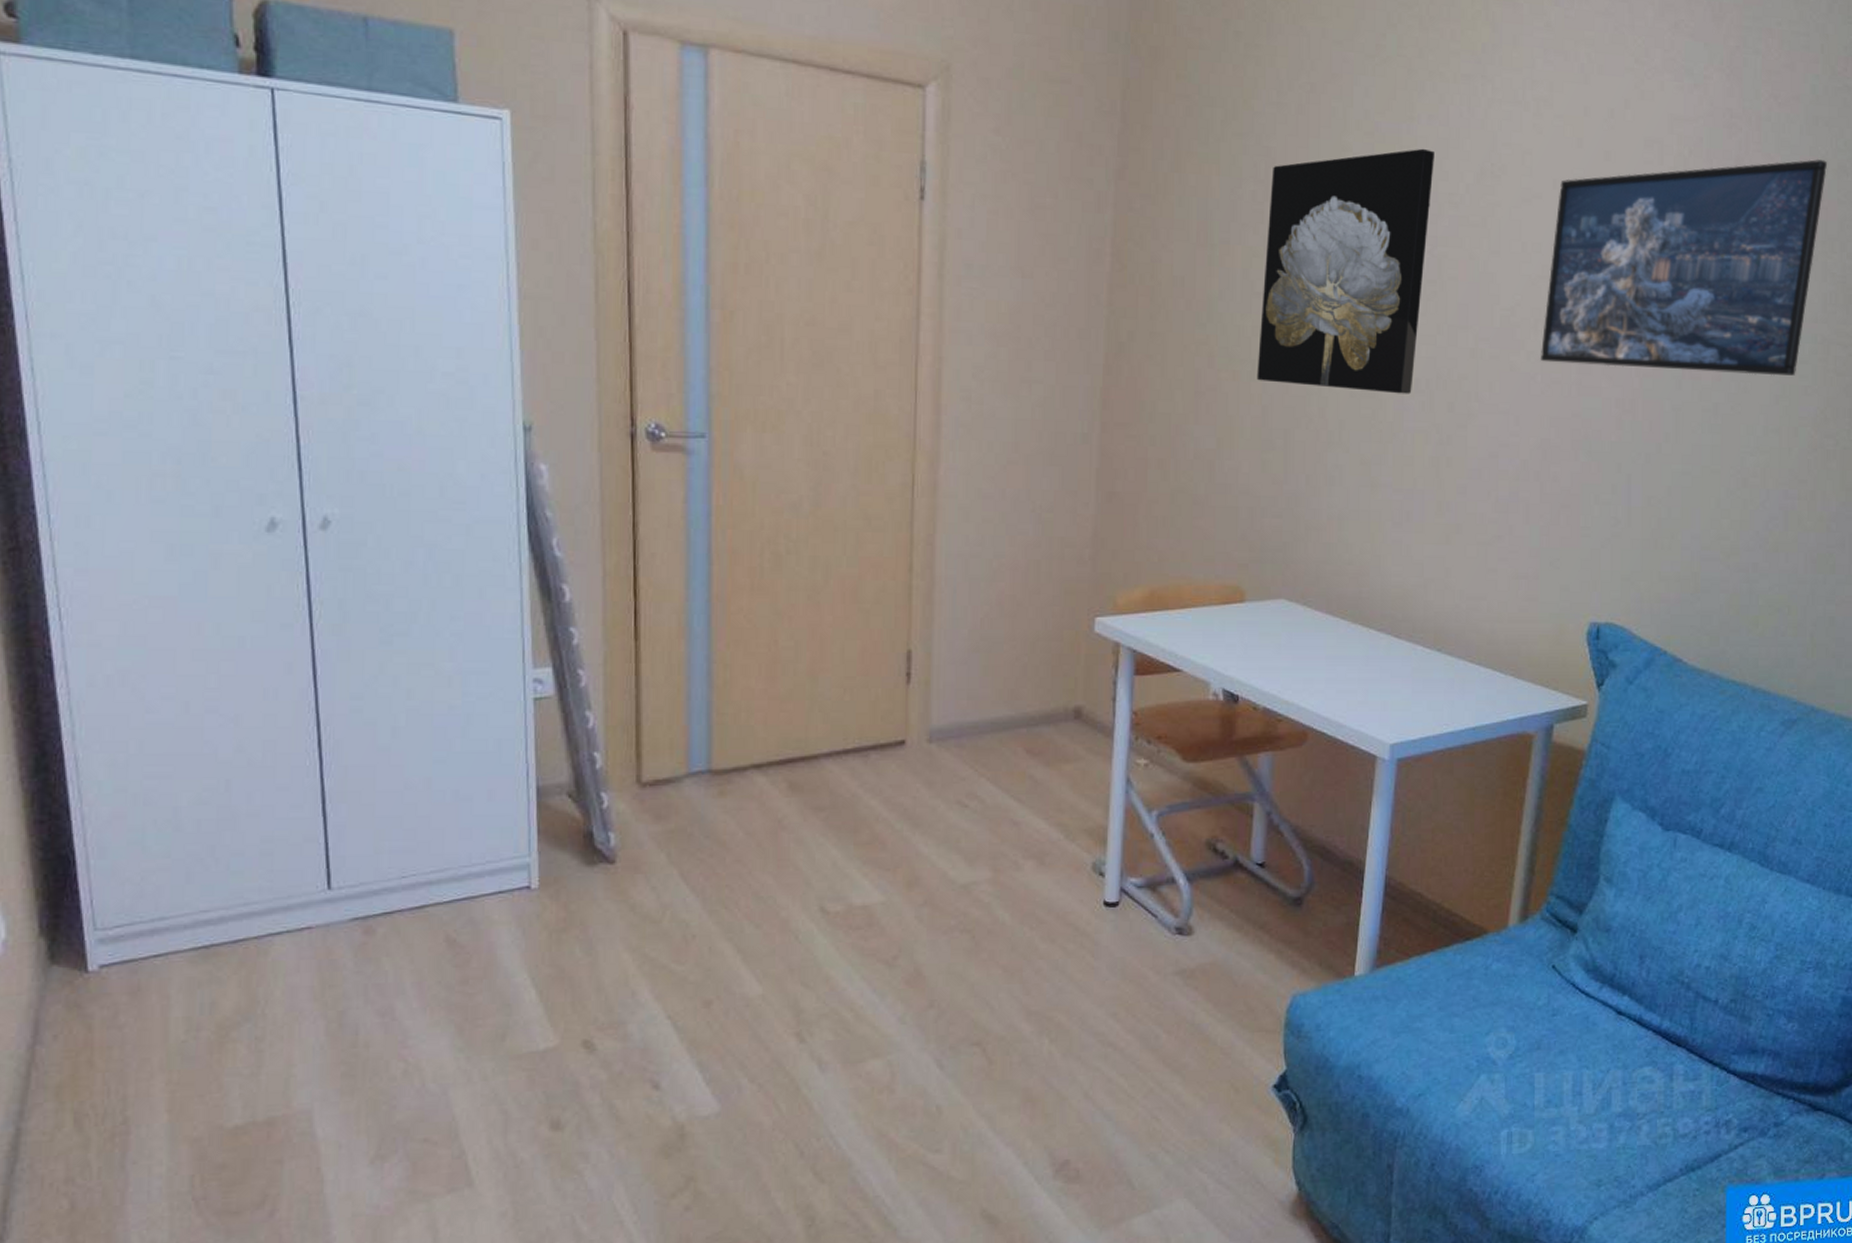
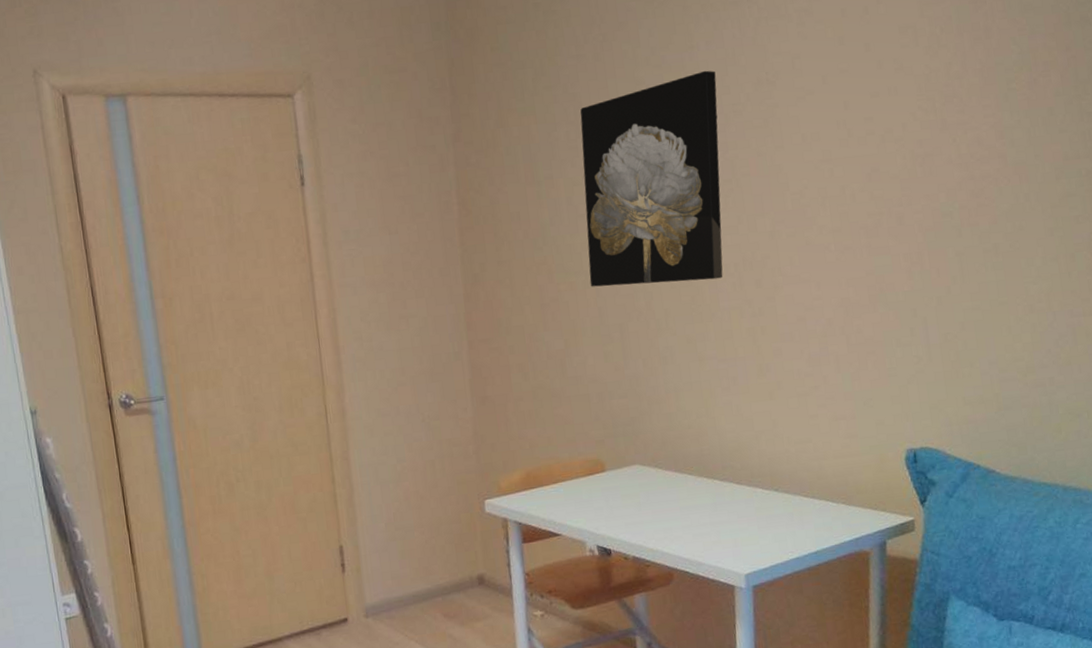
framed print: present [1541,158,1827,376] -> none [828,14,1071,233]

